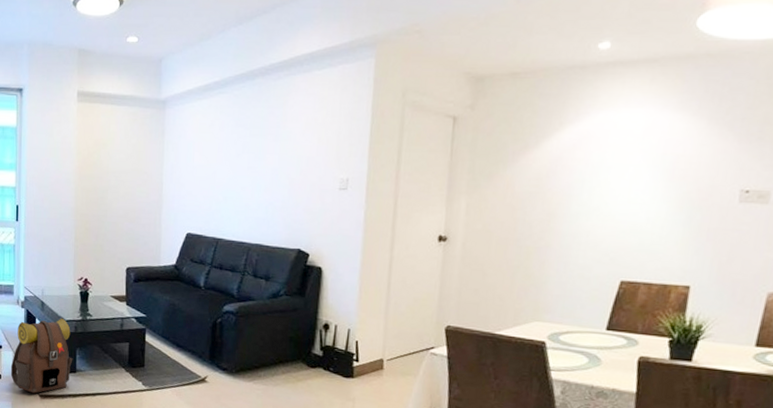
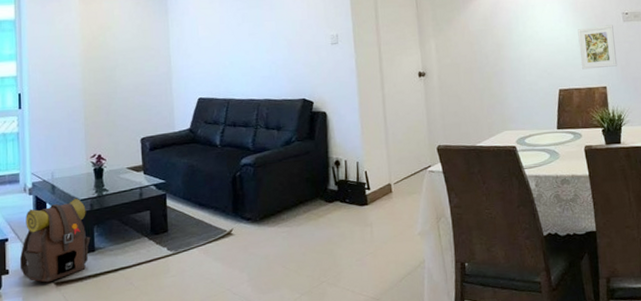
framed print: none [660,204,722,262] -> present [577,25,618,70]

